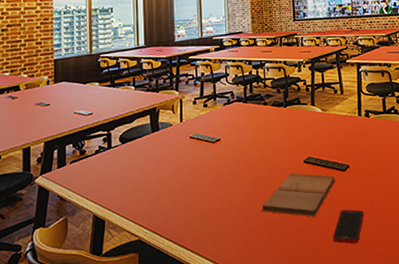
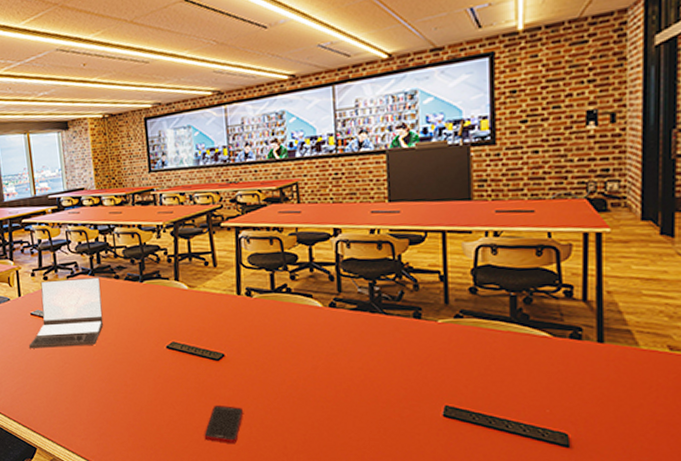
laptop: none [185,104,253,169] -> present [28,277,104,349]
book: present [261,173,336,217] -> none [117,360,208,410]

